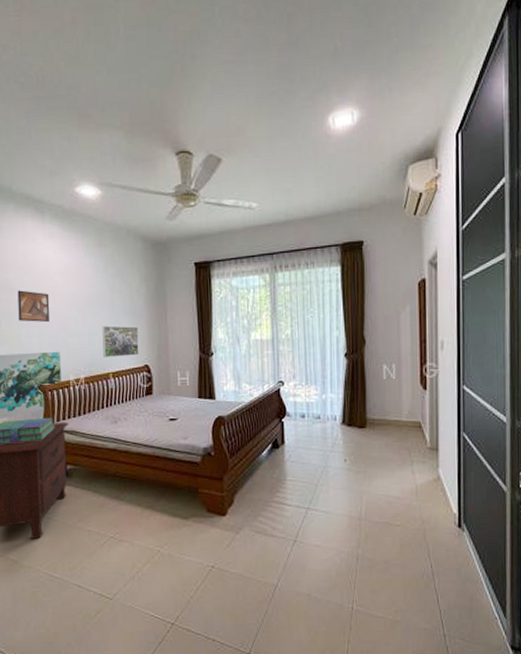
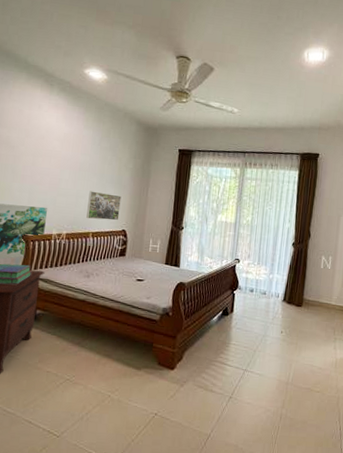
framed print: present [17,290,50,323] -> none [14,148,46,181]

